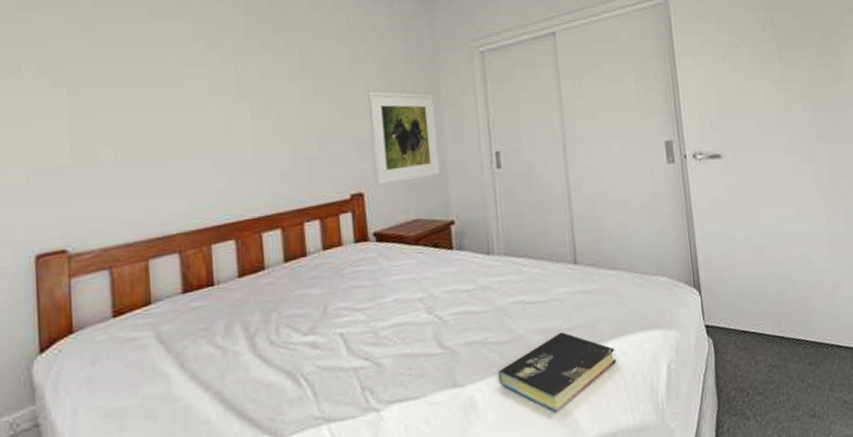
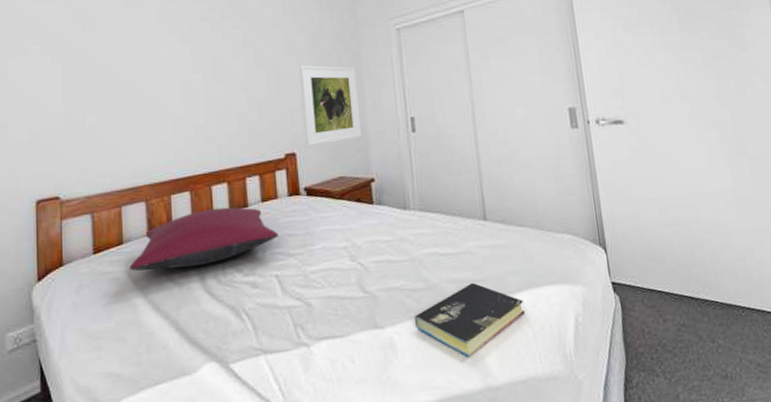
pillow: none [160,256,343,336] -> present [130,207,279,271]

